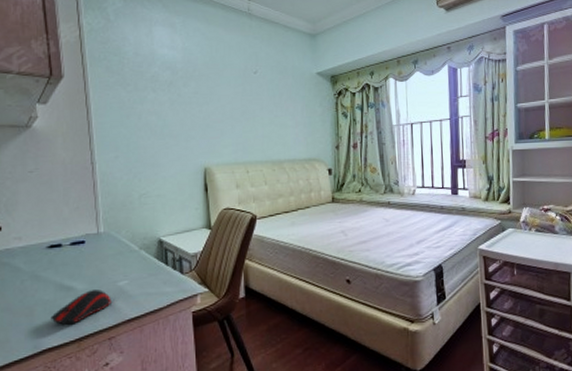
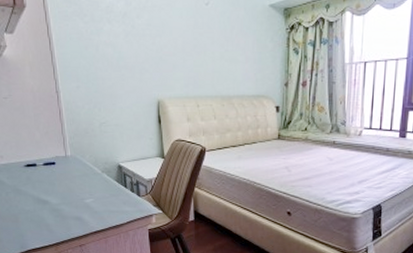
computer mouse: present [50,290,111,325] -> none [32,205,80,232]

